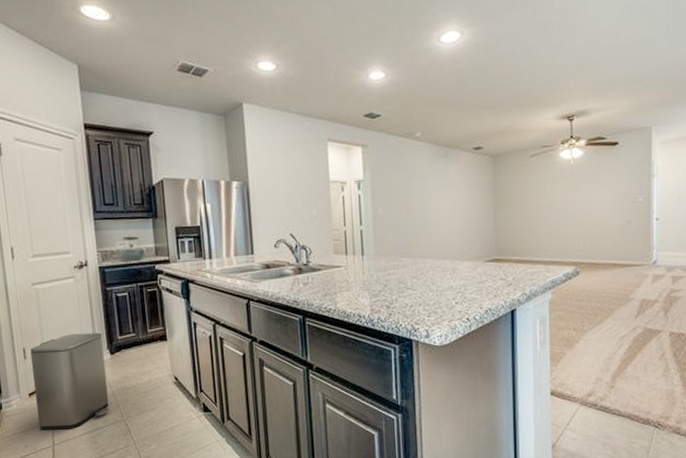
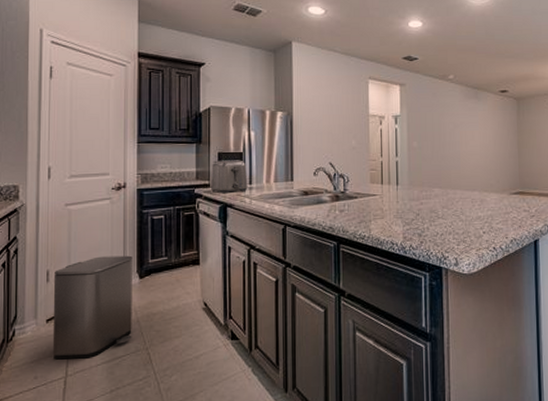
kettle: present [118,236,147,263] -> none [159,160,188,186]
toaster: none [169,234,208,270] -> present [210,160,248,194]

